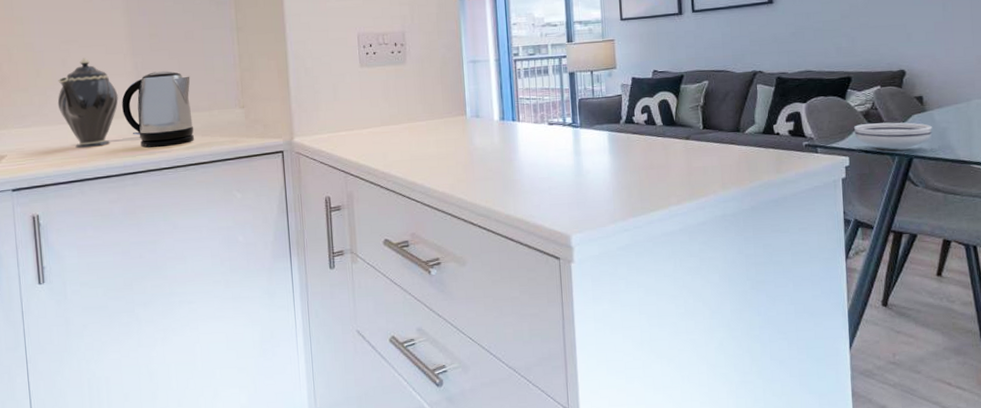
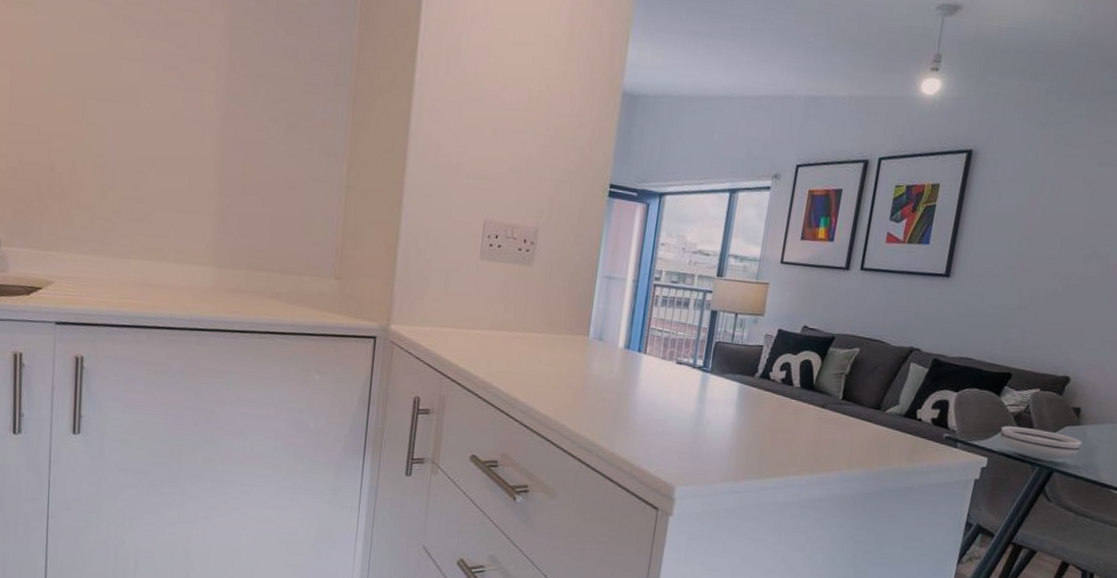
teapot: present [57,58,118,149] -> none [123,186,196,293]
kettle: present [122,71,195,149] -> none [198,218,283,309]

